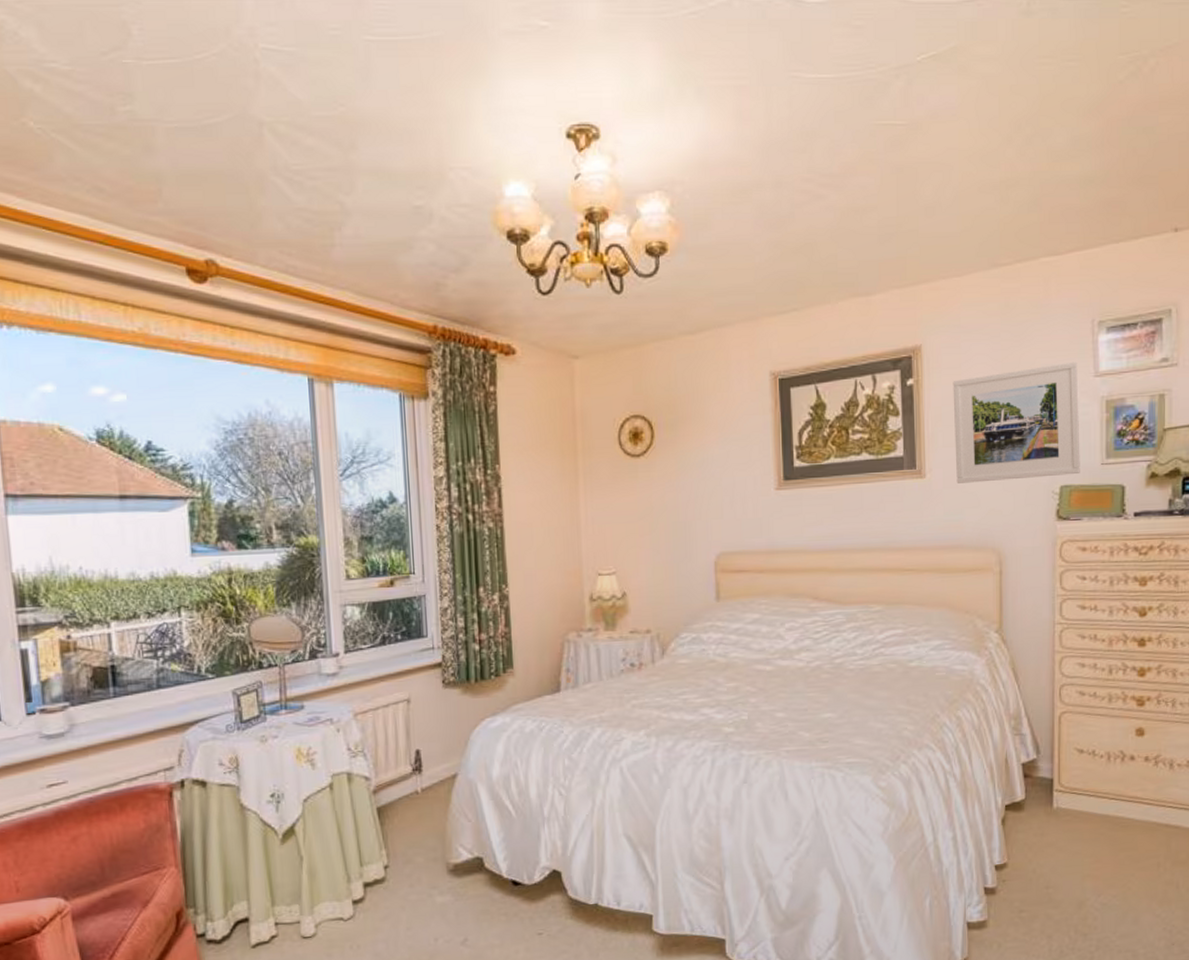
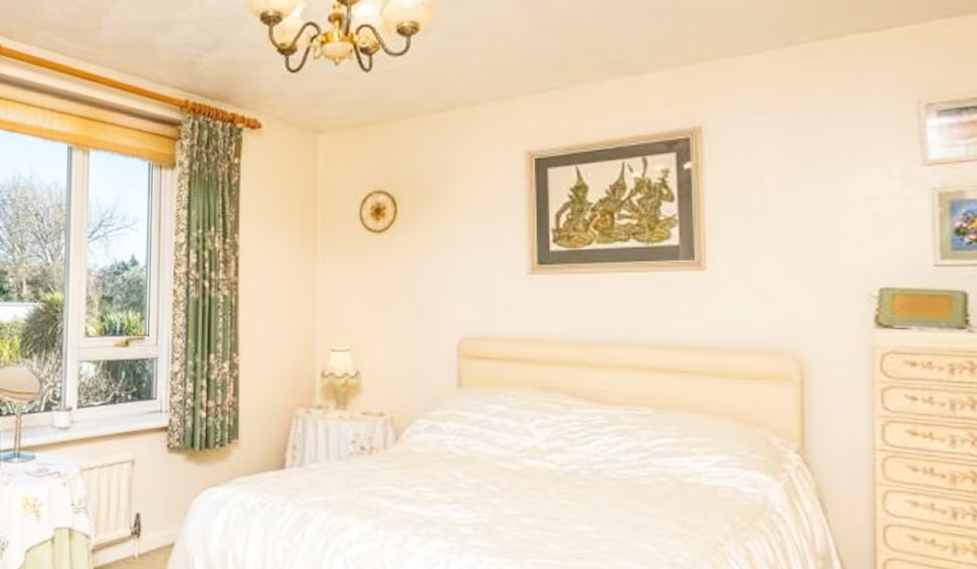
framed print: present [953,361,1080,483] -> none [740,148,906,279]

